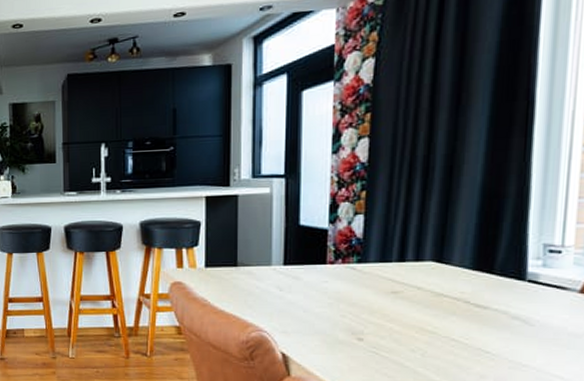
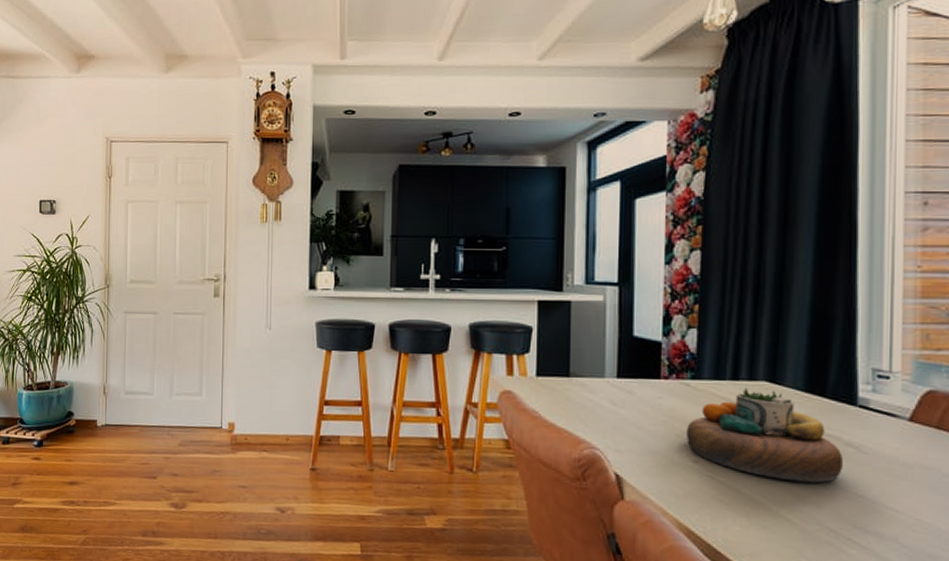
decorative bowl: none [352,268,509,355] -> present [687,387,843,483]

